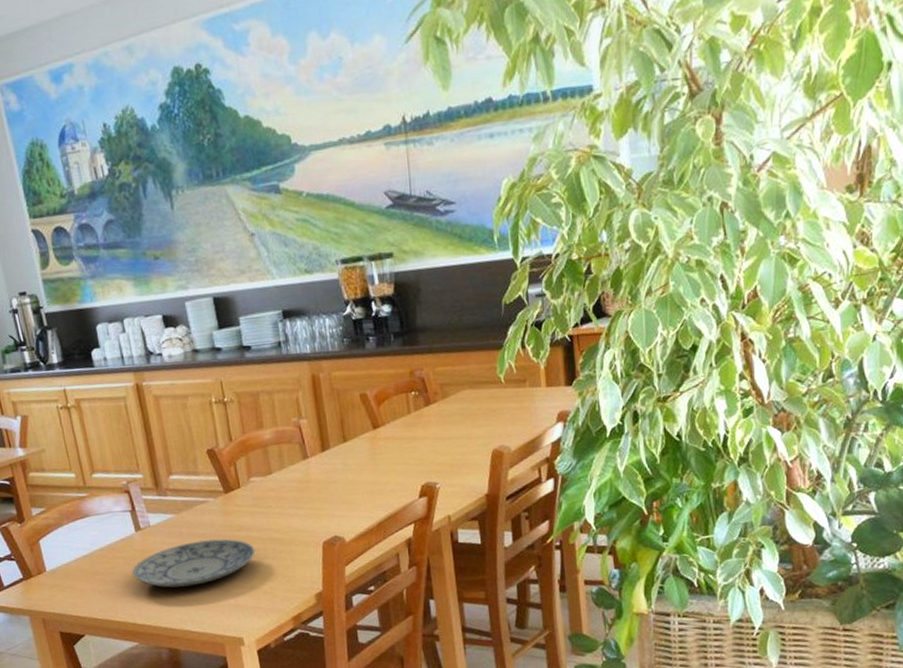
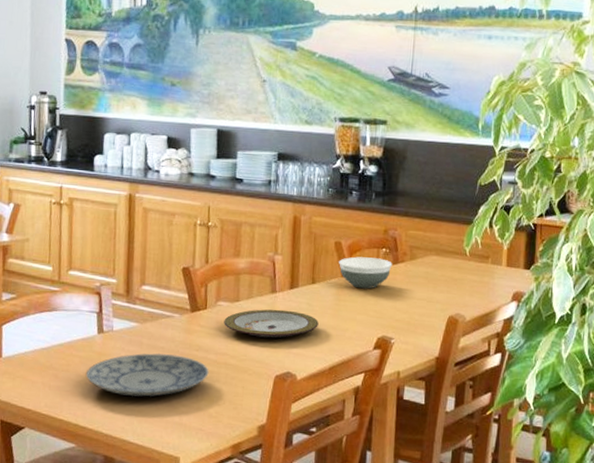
plate: none [260,473,358,507] -> present [224,309,319,339]
bowl: none [367,402,424,438] -> present [339,256,392,289]

